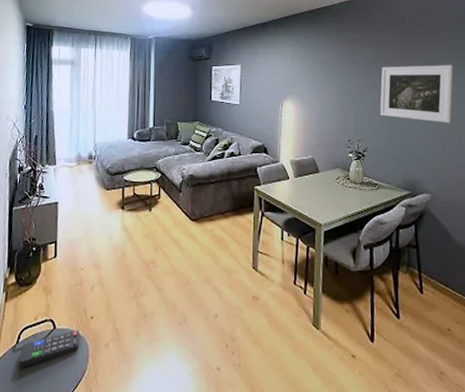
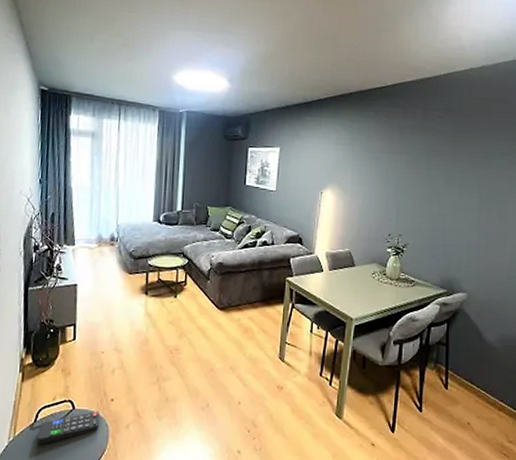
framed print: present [380,65,453,123] -> none [425,158,506,222]

